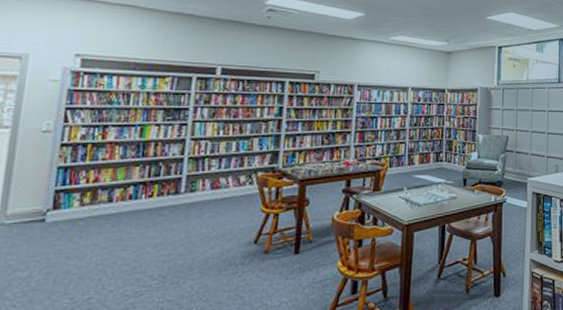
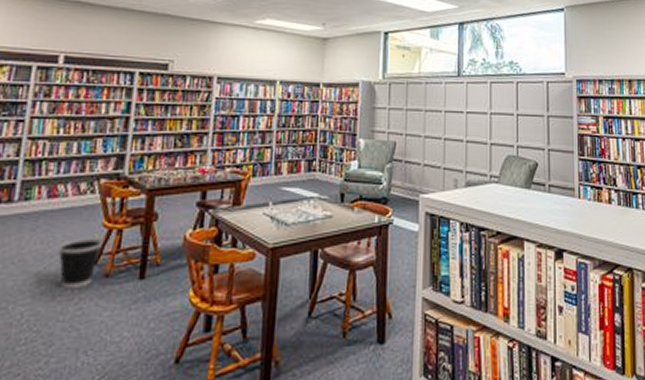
wastebasket: none [222,221,262,264] -> present [58,237,104,288]

